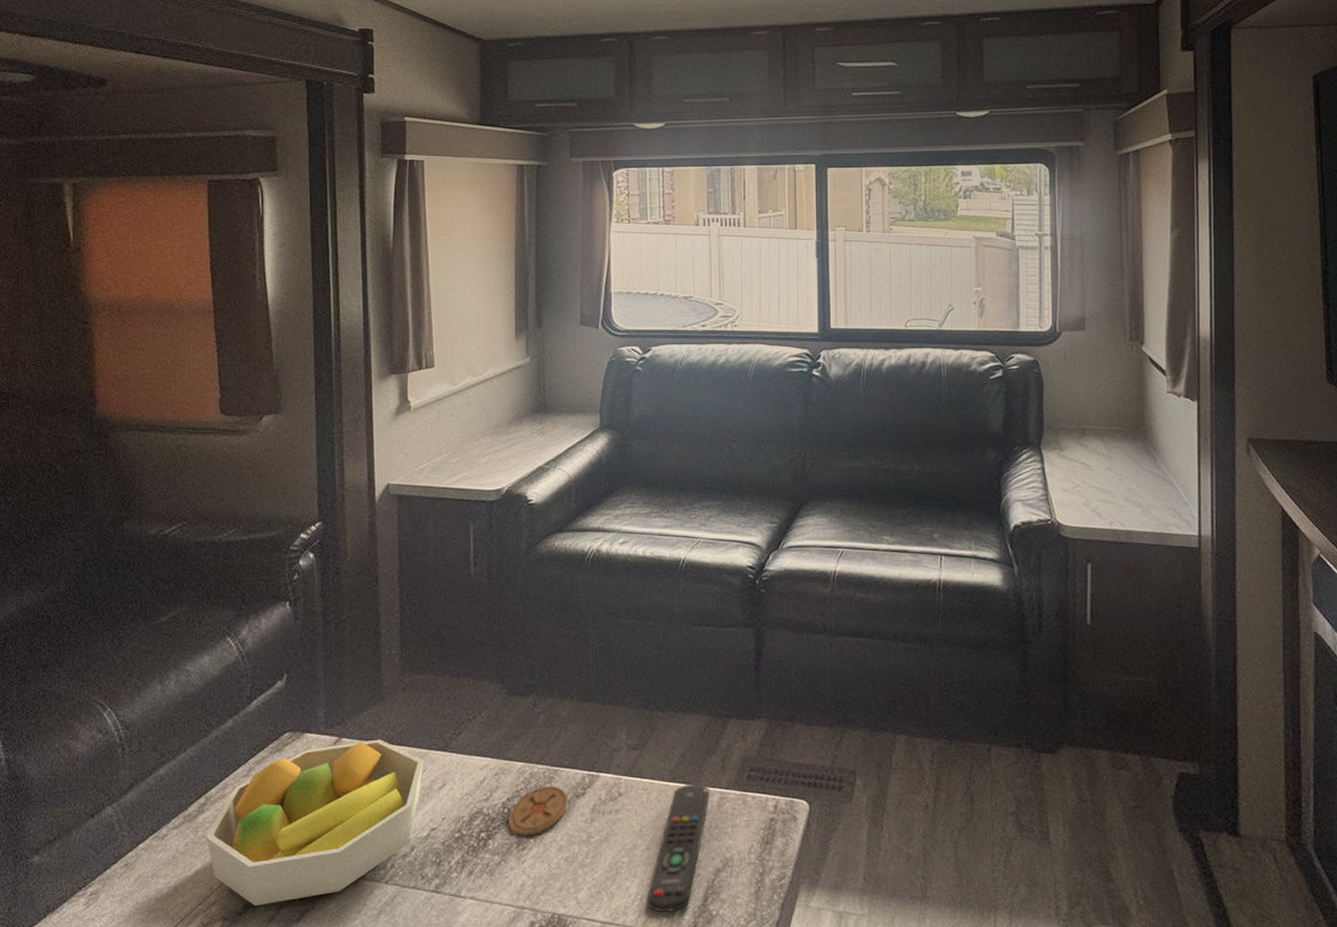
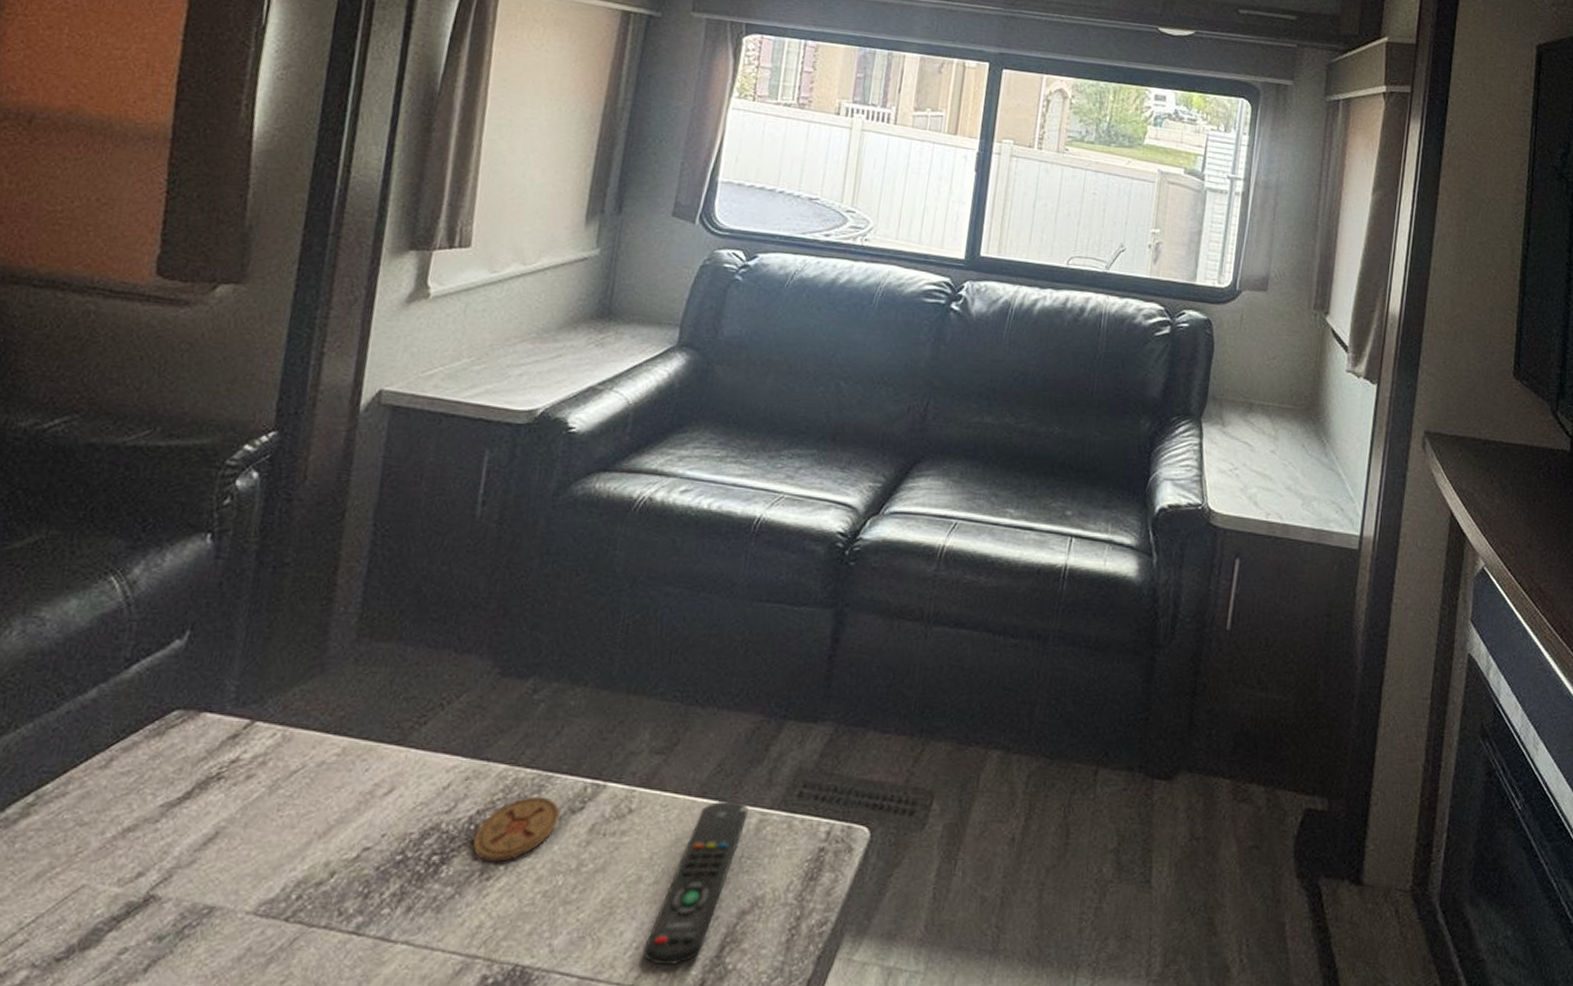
fruit bowl: present [206,739,424,906] -> none [25,725,369,950]

